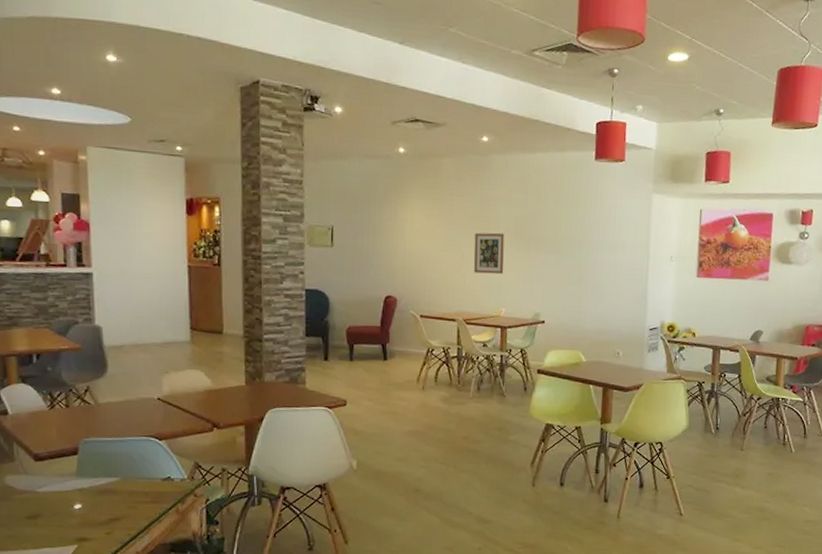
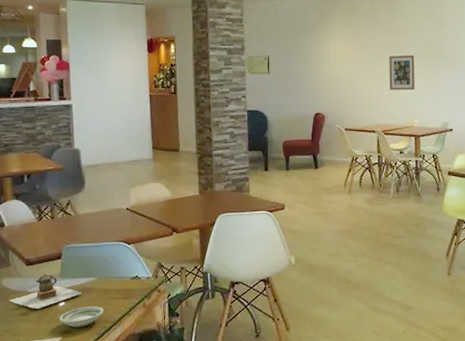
teapot: none [13,472,102,512] -> present [9,274,82,309]
saucer: none [74,510,128,535] -> present [59,306,103,328]

